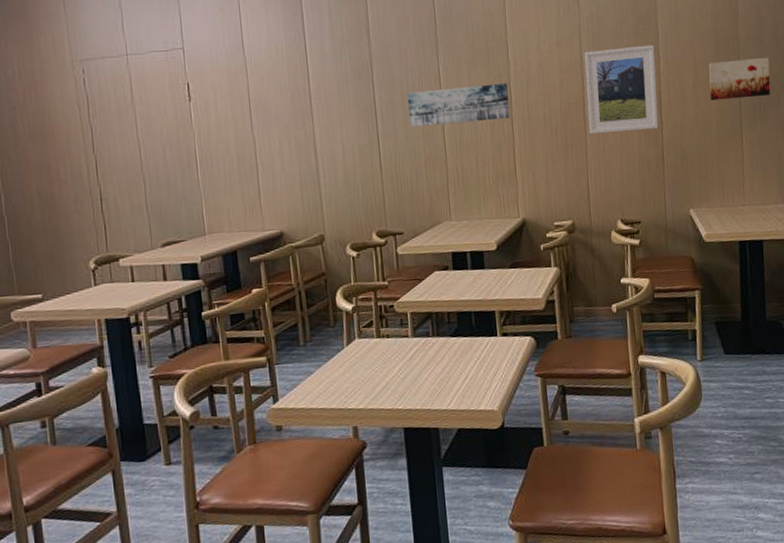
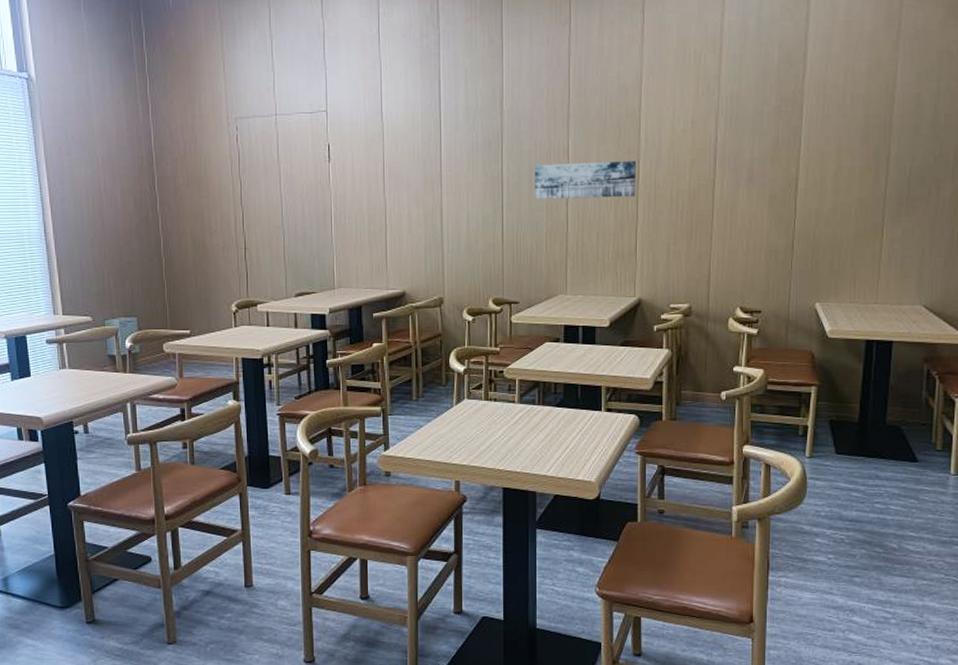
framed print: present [584,44,659,135] -> none [716,128,796,218]
wall art: present [708,57,771,101] -> none [852,147,923,191]

